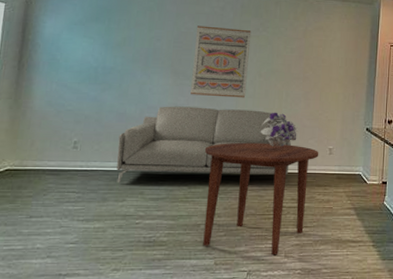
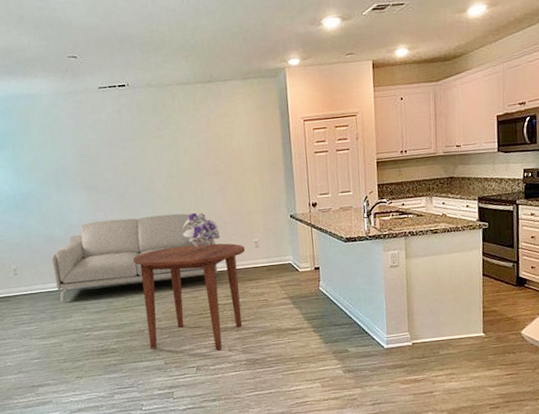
wall art: present [190,25,252,98] -> none [97,131,161,208]

